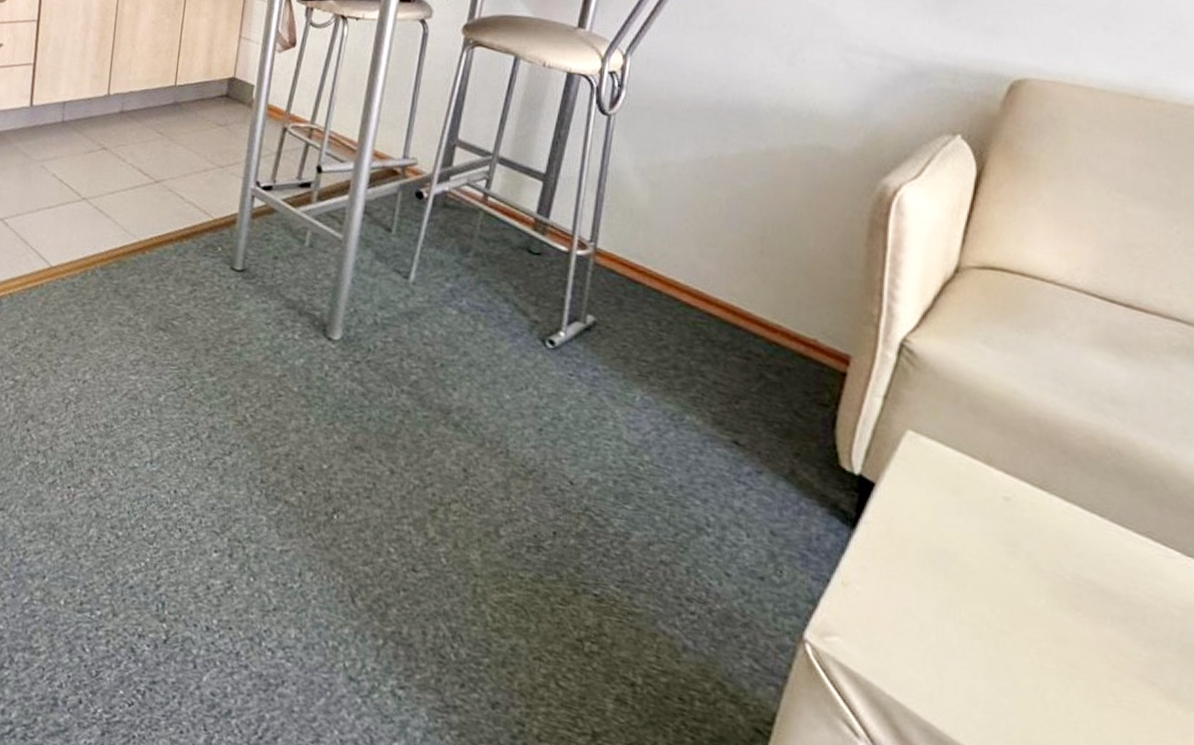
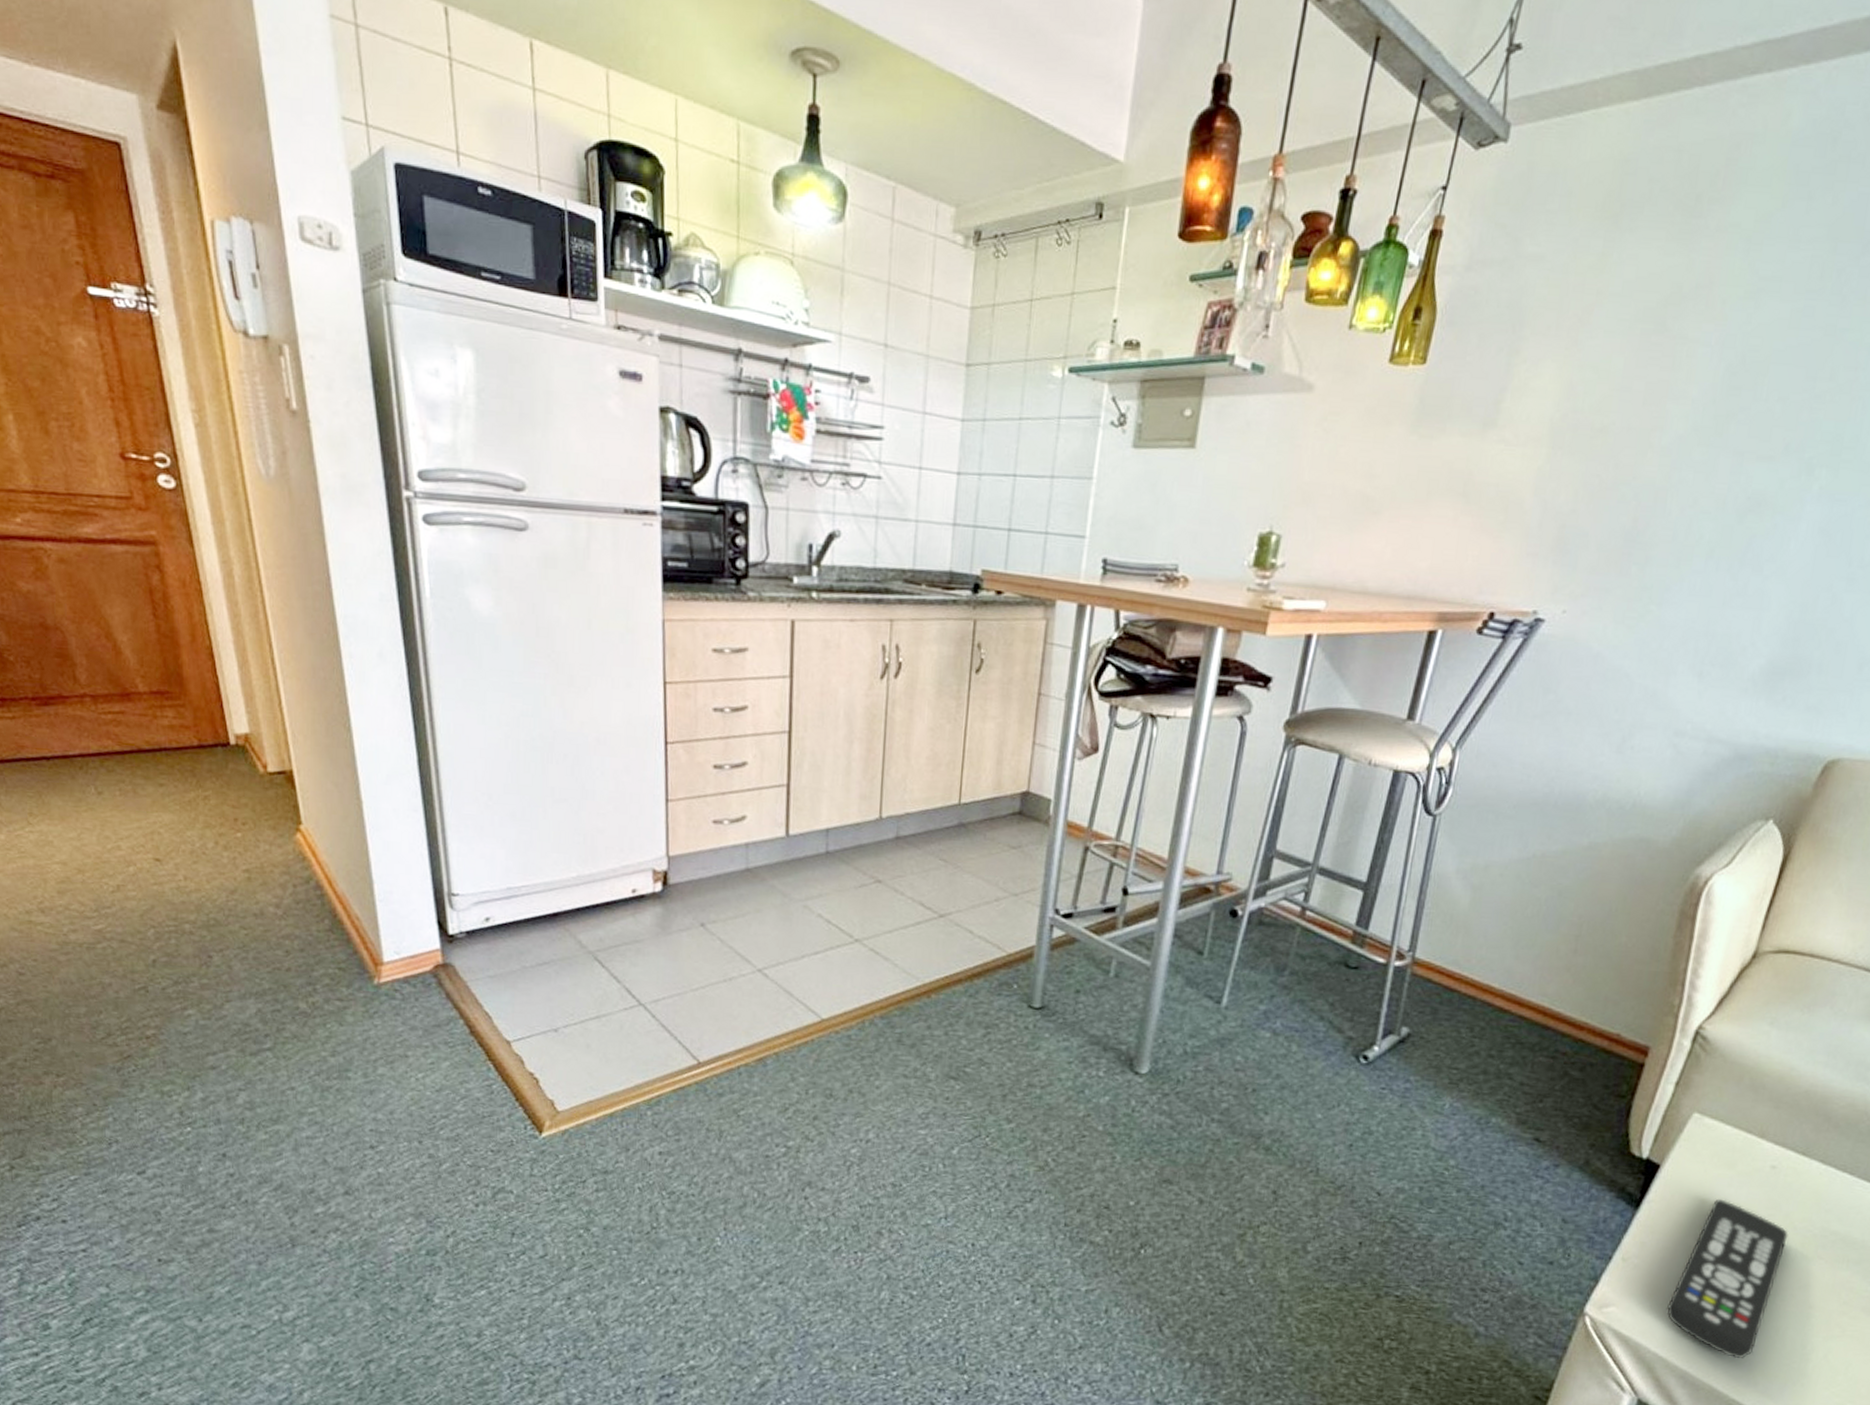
remote control: none [900,527,1034,717] -> present [1667,1198,1788,1358]

